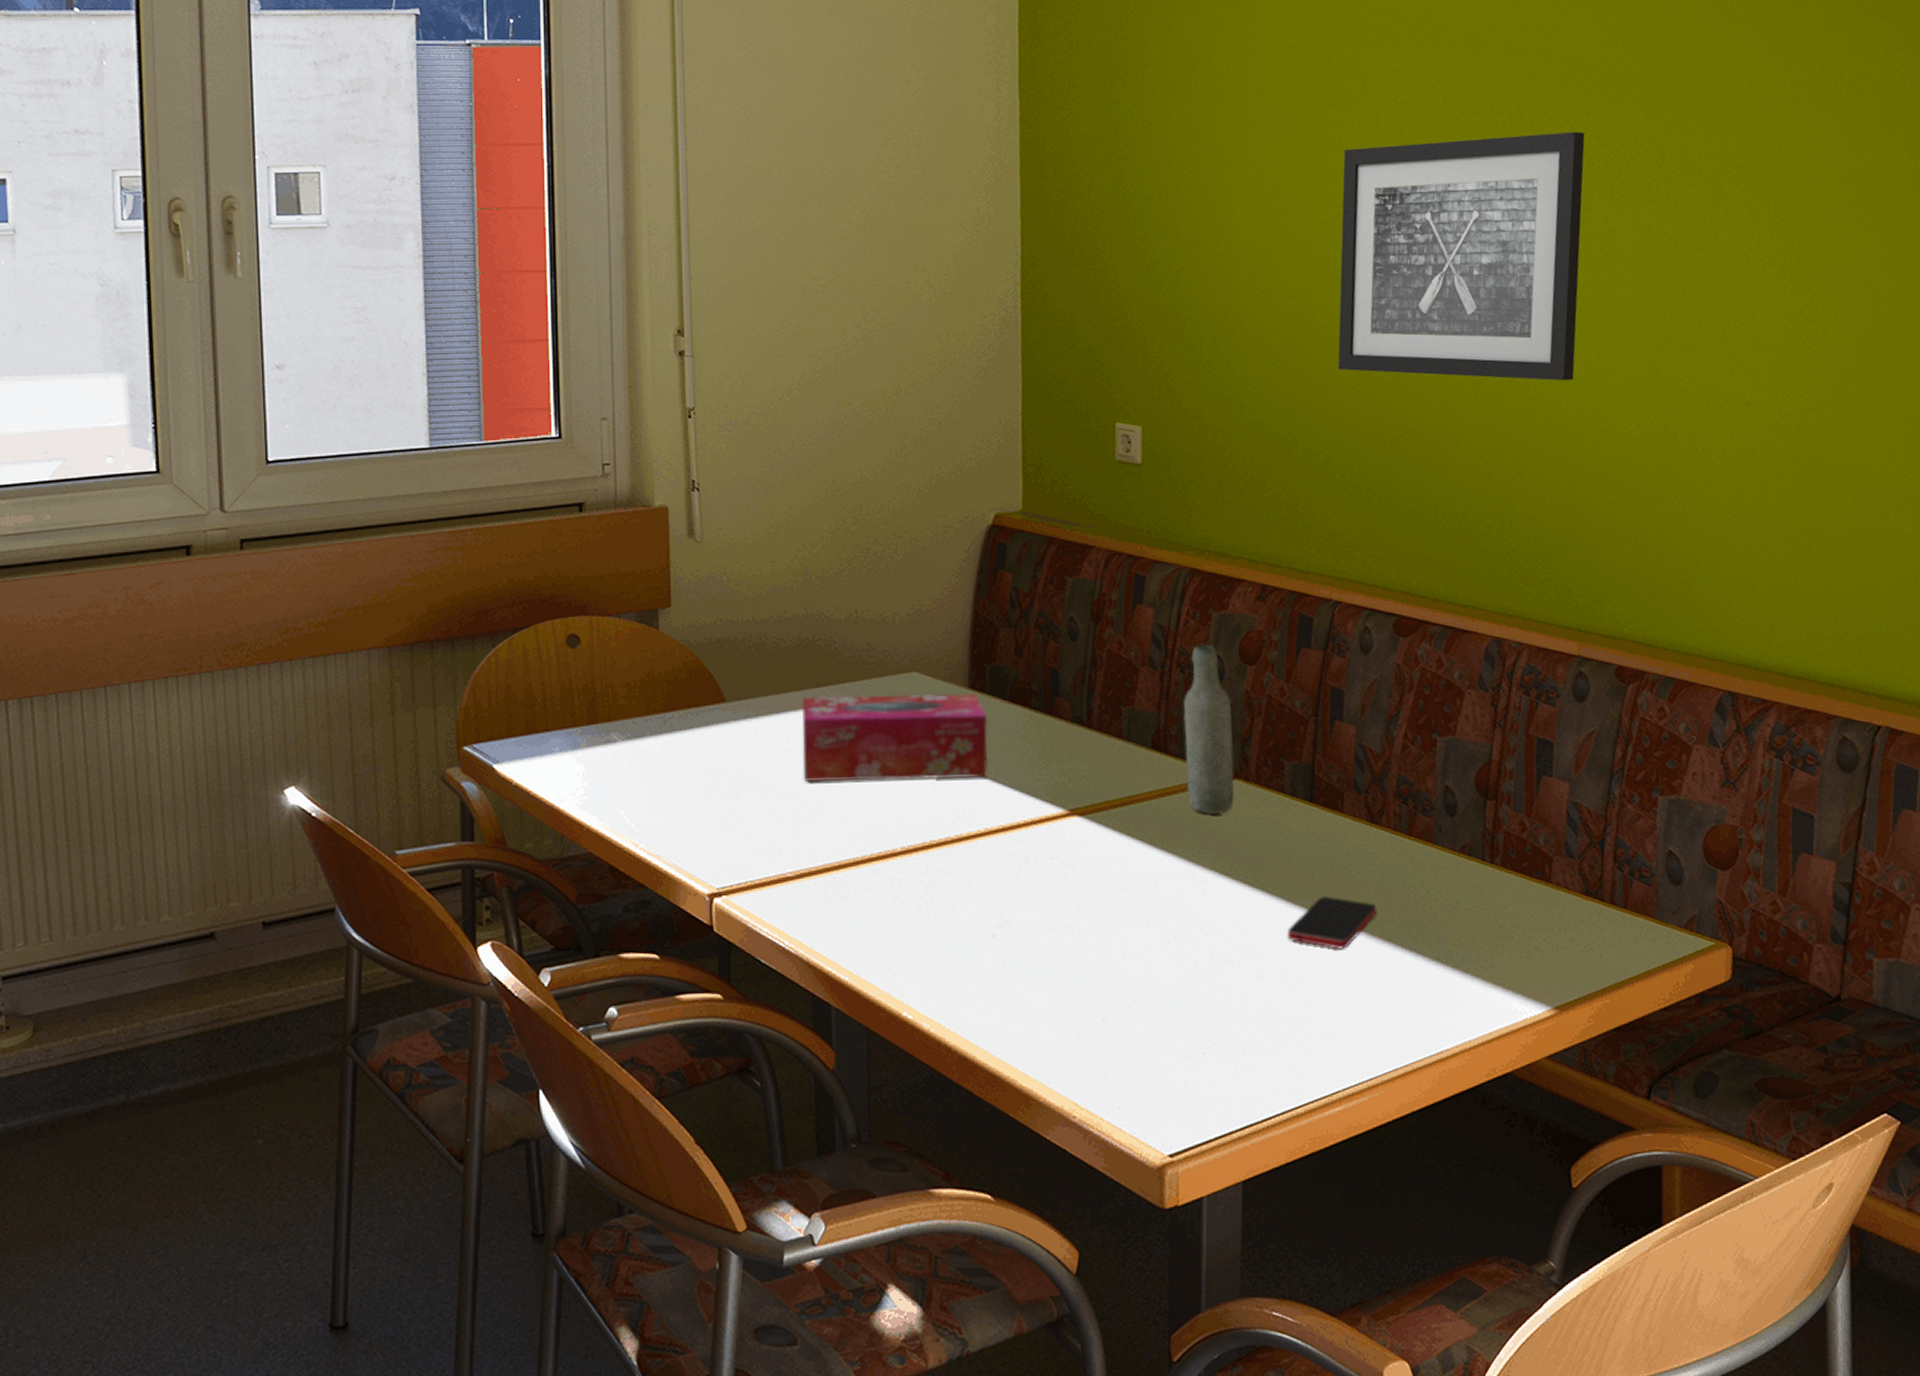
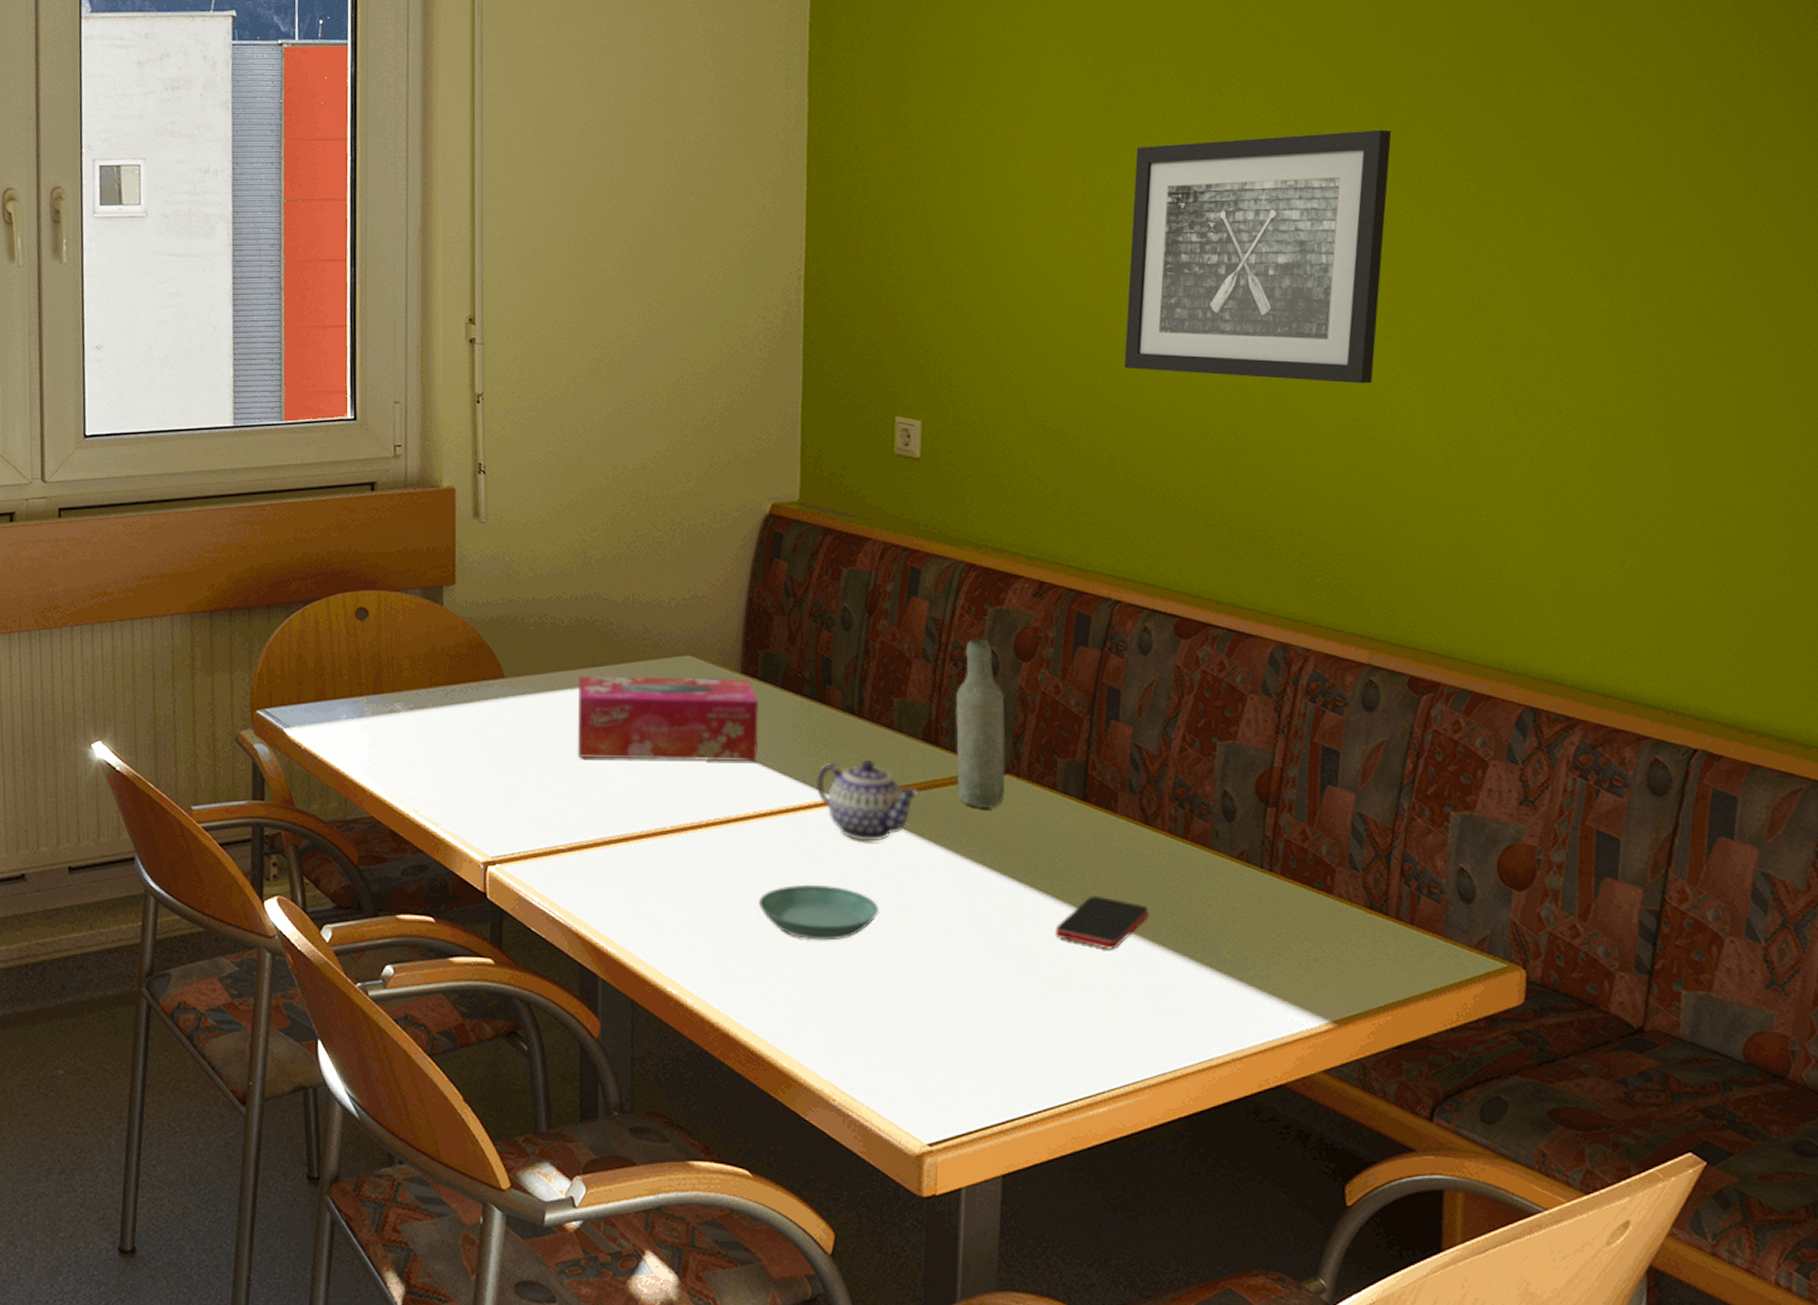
saucer: none [992,899,1114,957] -> present [758,884,879,941]
teapot: none [1046,770,1150,854] -> present [815,759,919,841]

